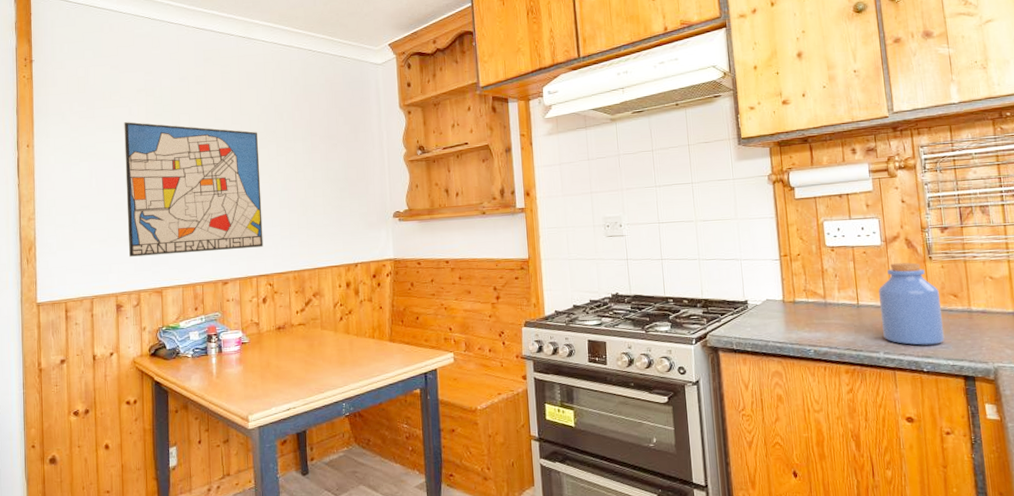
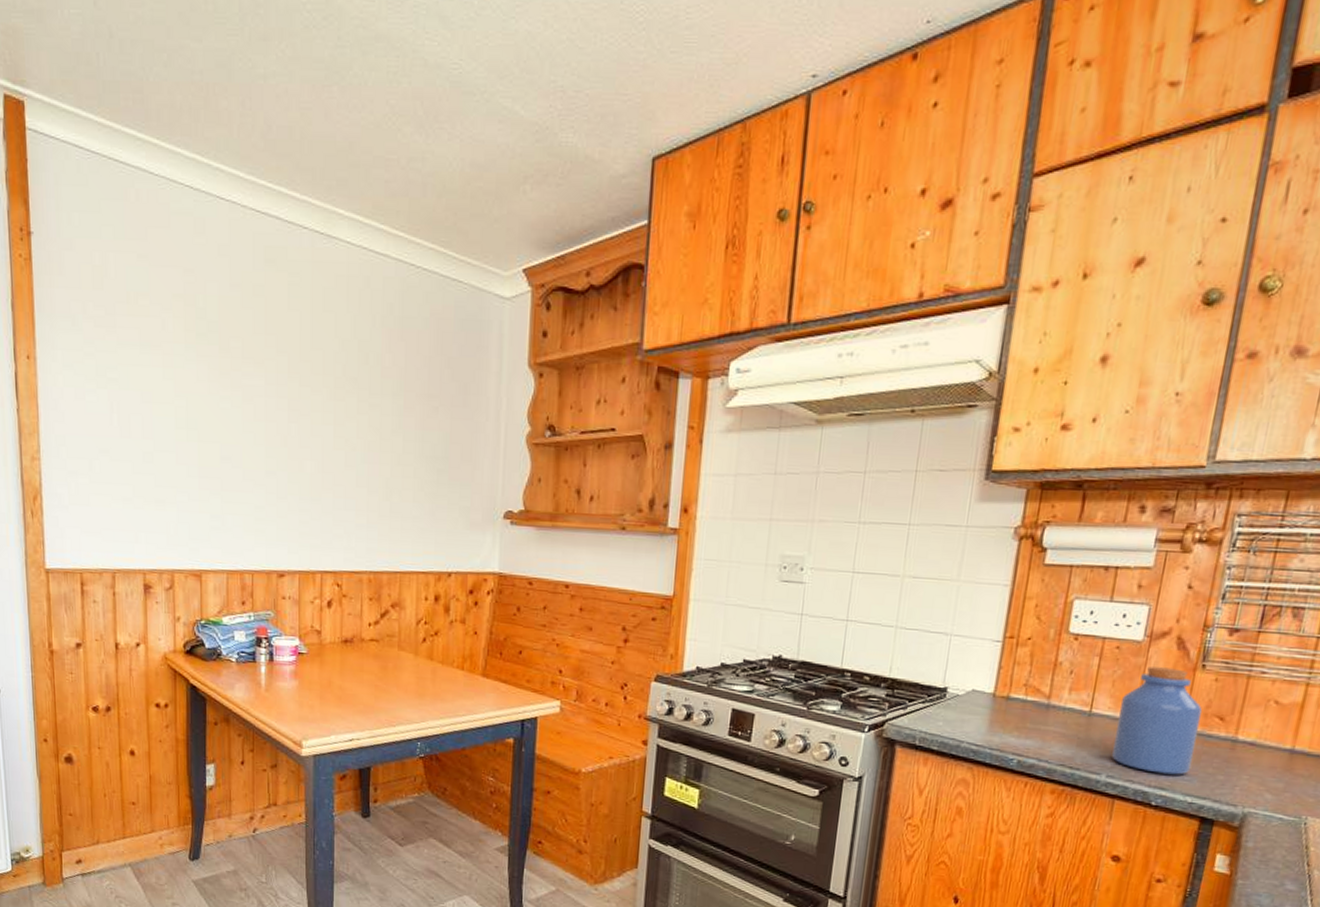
wall art: present [124,122,264,257] -> none [155,340,334,535]

